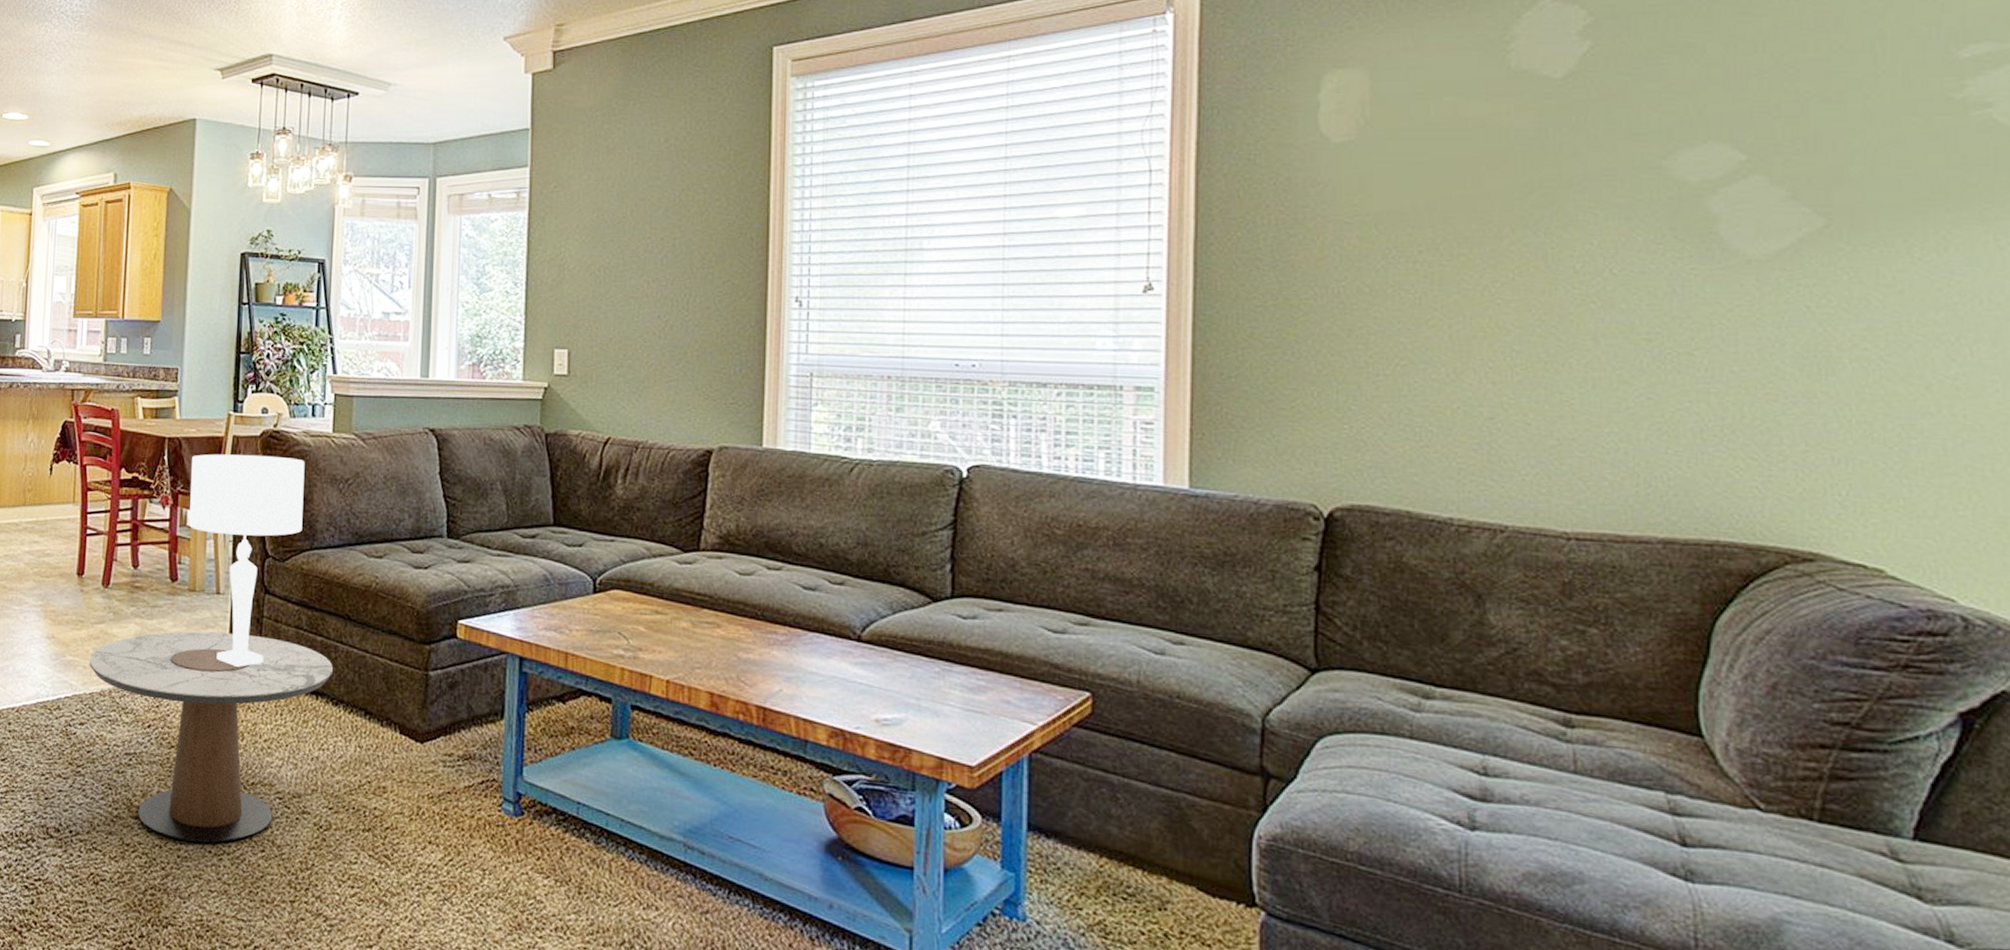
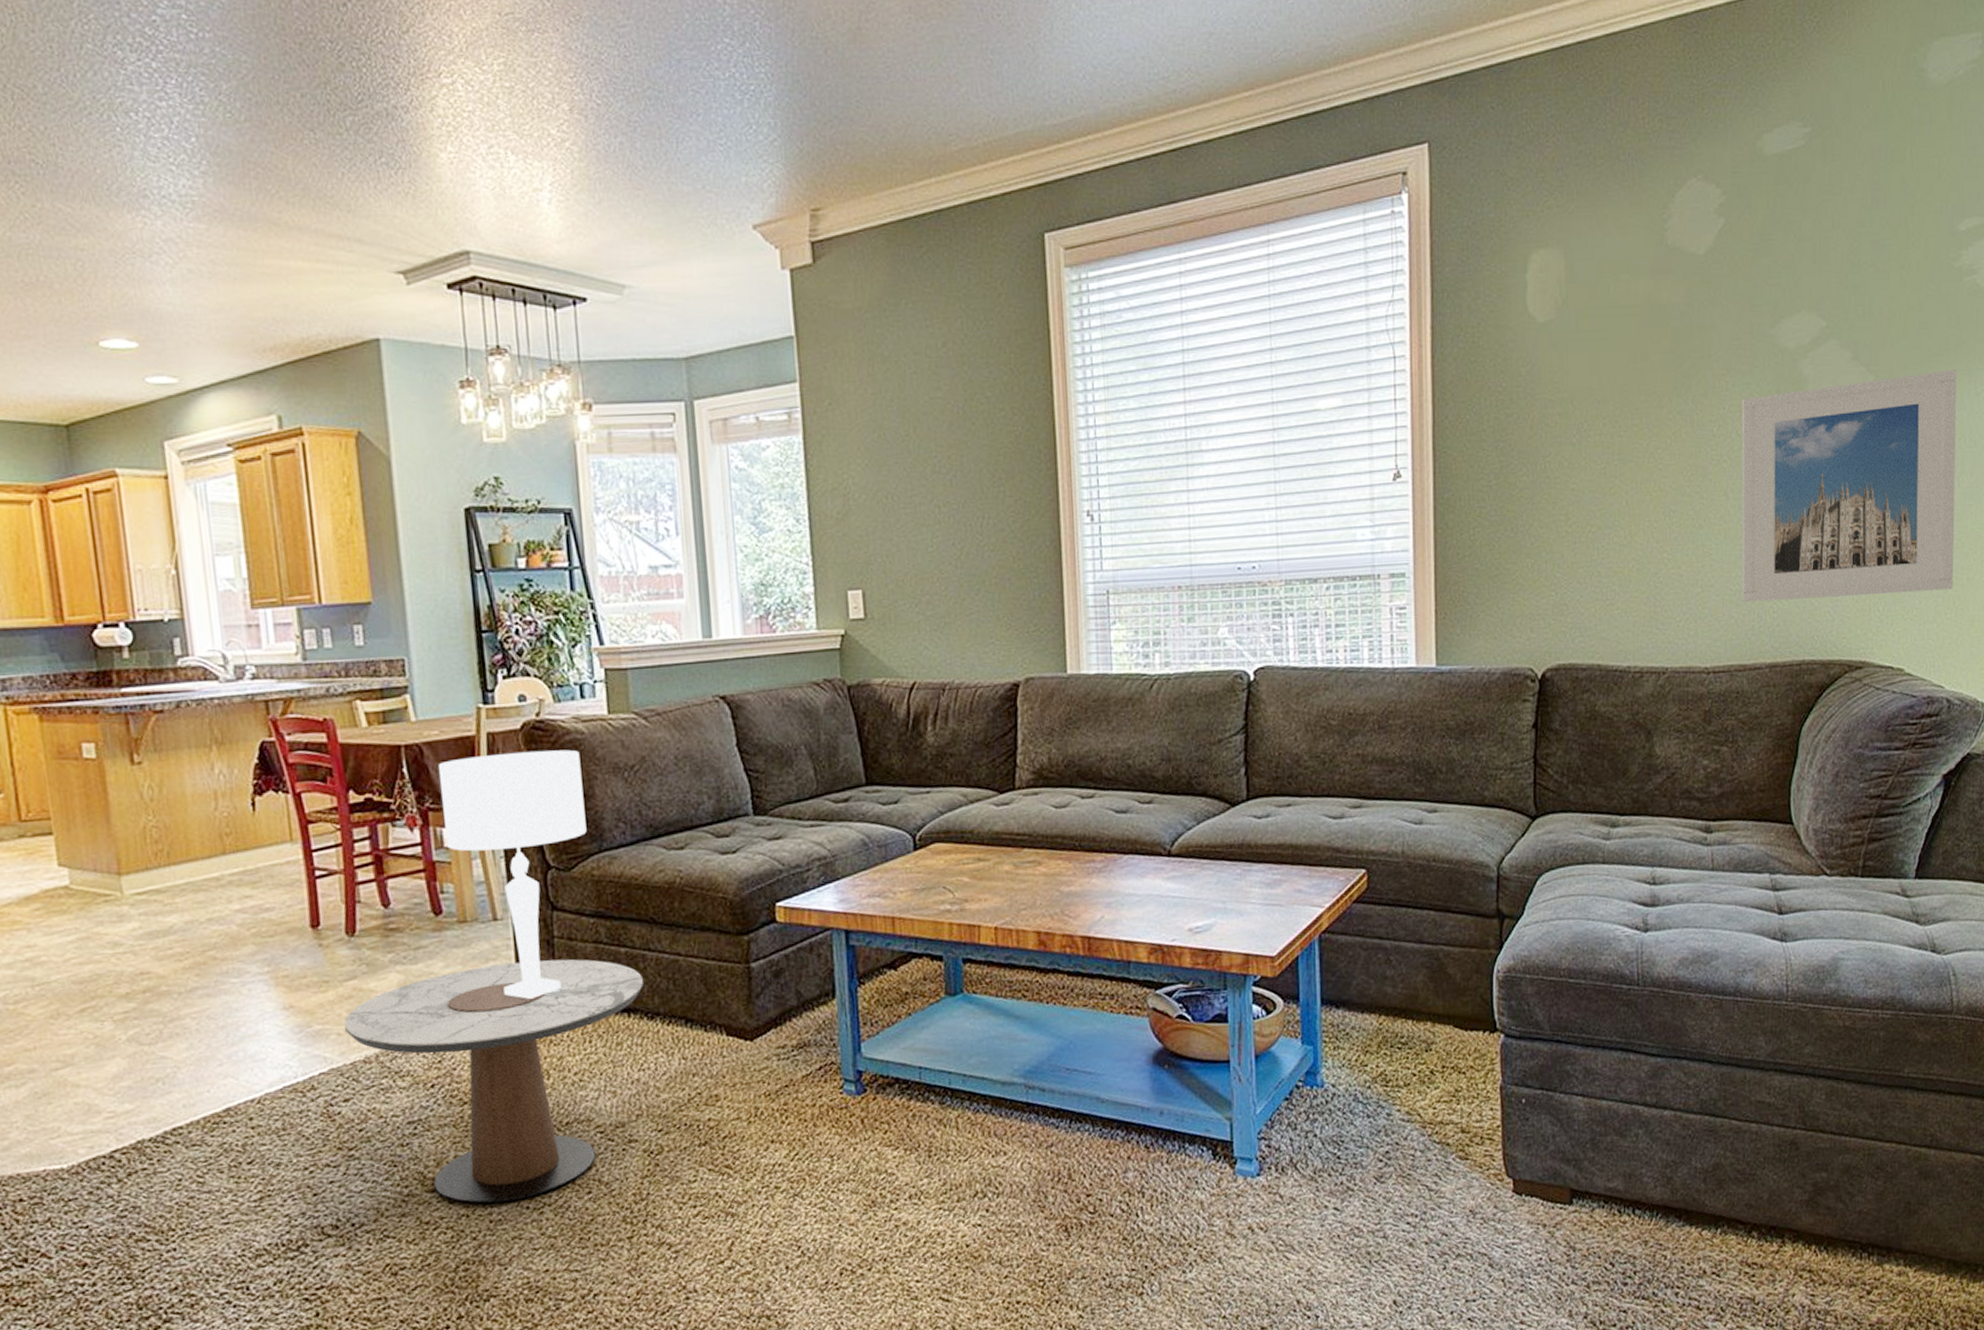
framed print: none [1618,217,1968,481] -> present [1742,370,1956,603]

